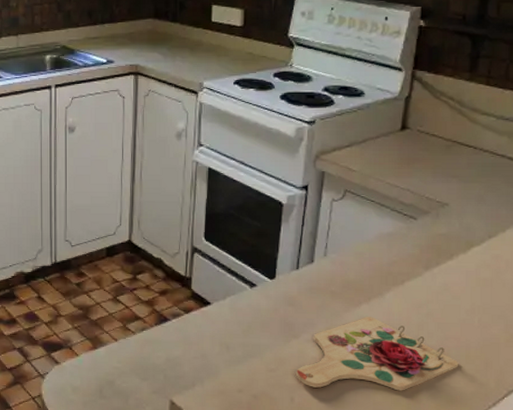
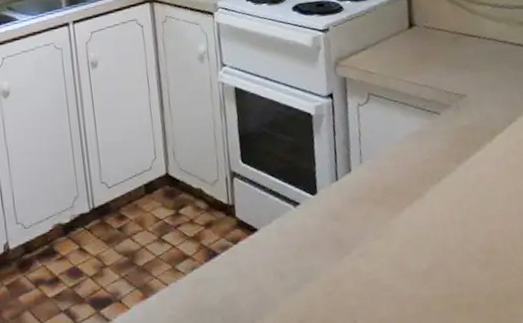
cutting board: present [296,317,459,391] -> none [354,220,508,306]

